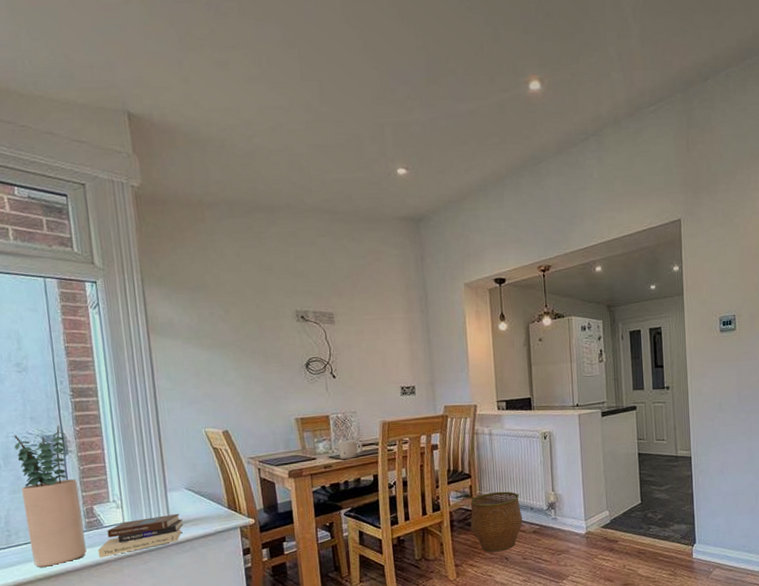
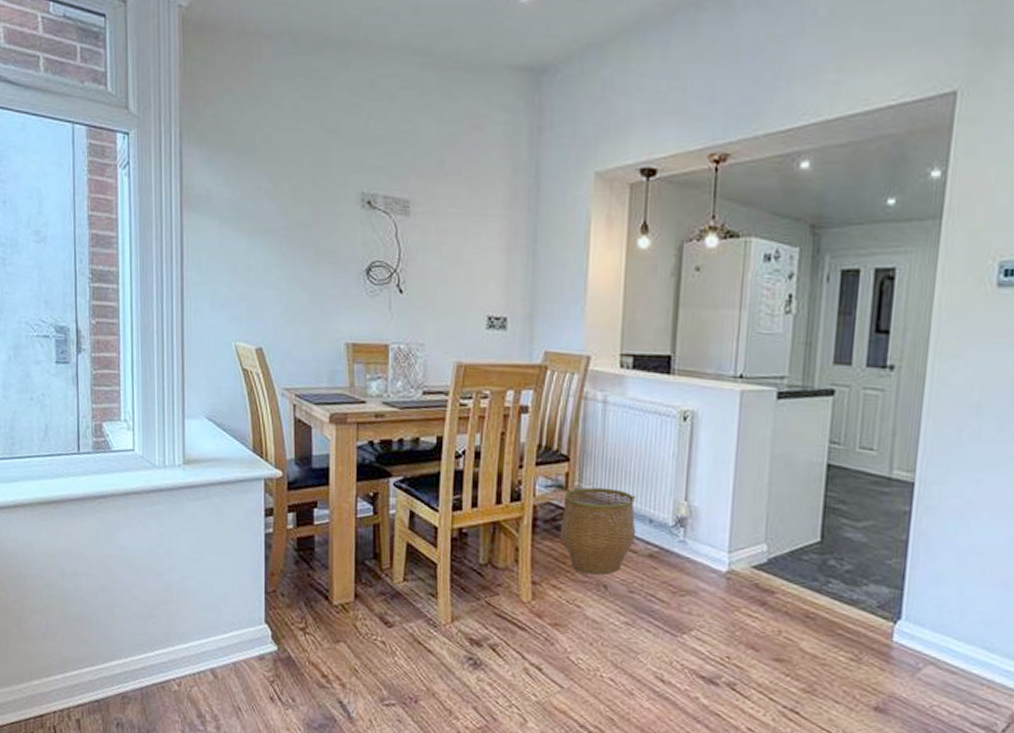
vase: present [14,425,87,567] -> none [26,314,91,490]
books: present [97,513,184,558] -> none [103,448,200,490]
mug: present [337,439,362,459] -> none [395,381,427,409]

